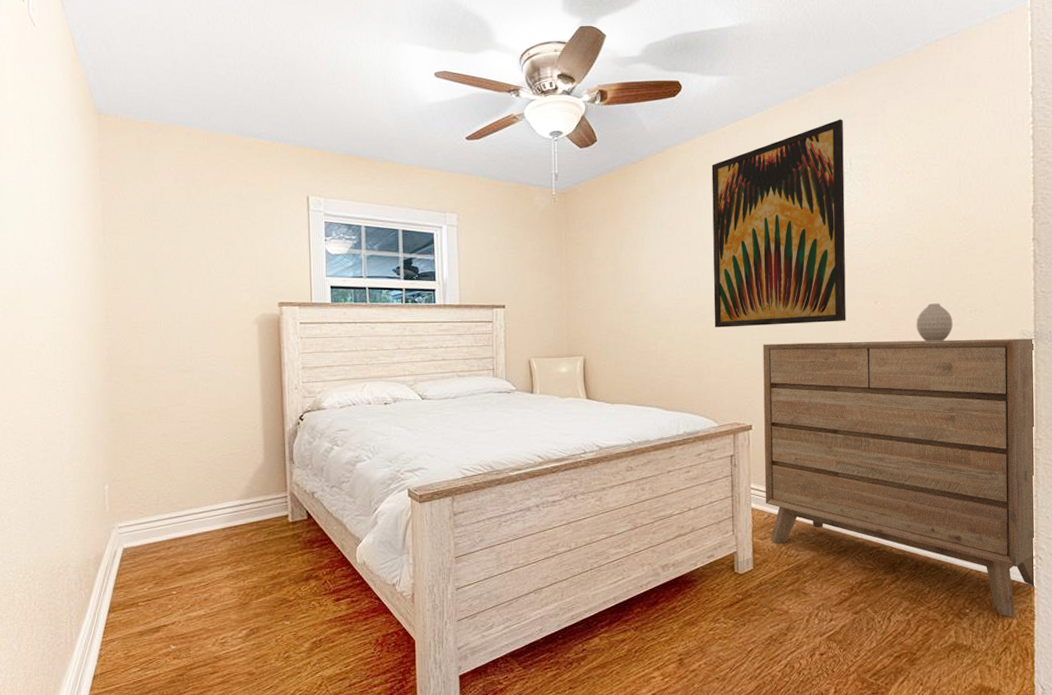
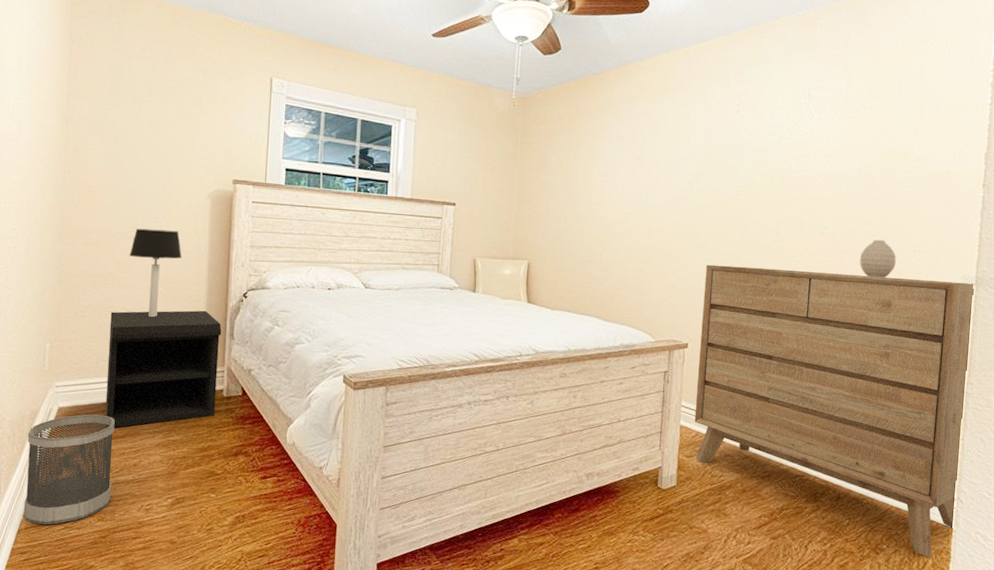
wastebasket: none [94,552,184,669] -> present [23,414,115,525]
nightstand: none [167,437,282,565] -> present [105,310,222,428]
table lamp: none [180,359,234,448] -> present [129,228,182,317]
wall art: present [711,119,846,328] -> none [660,49,807,250]

